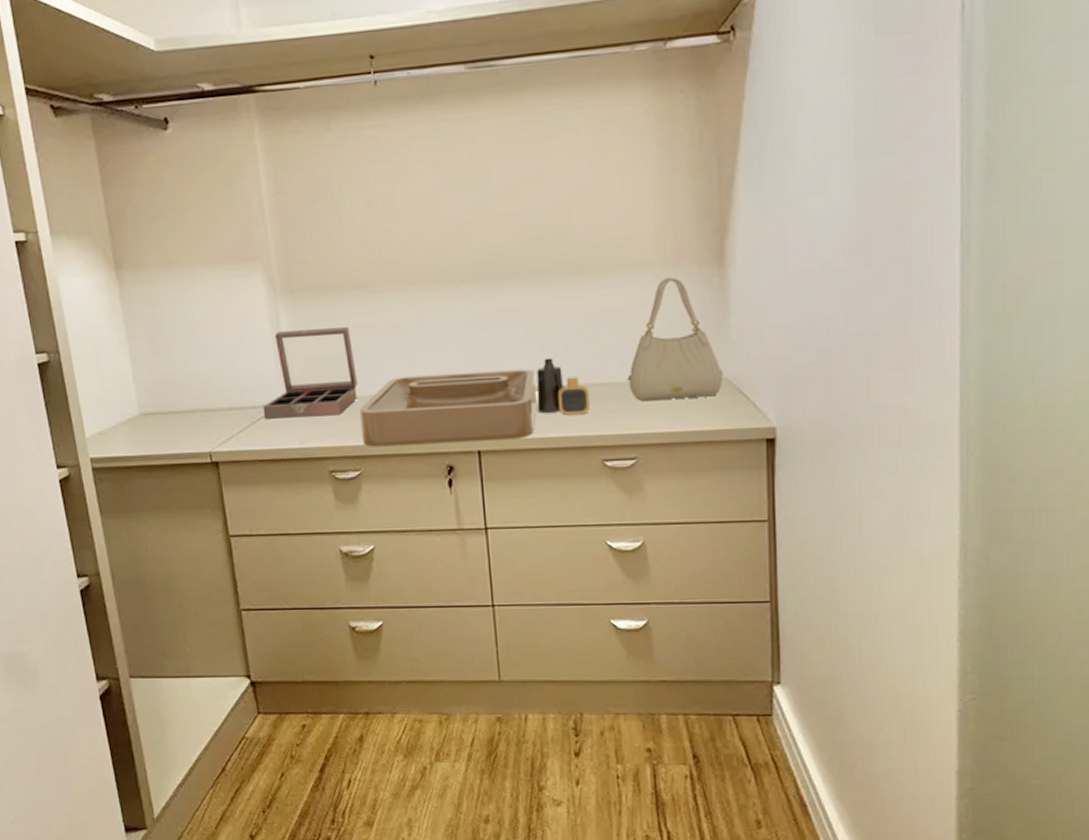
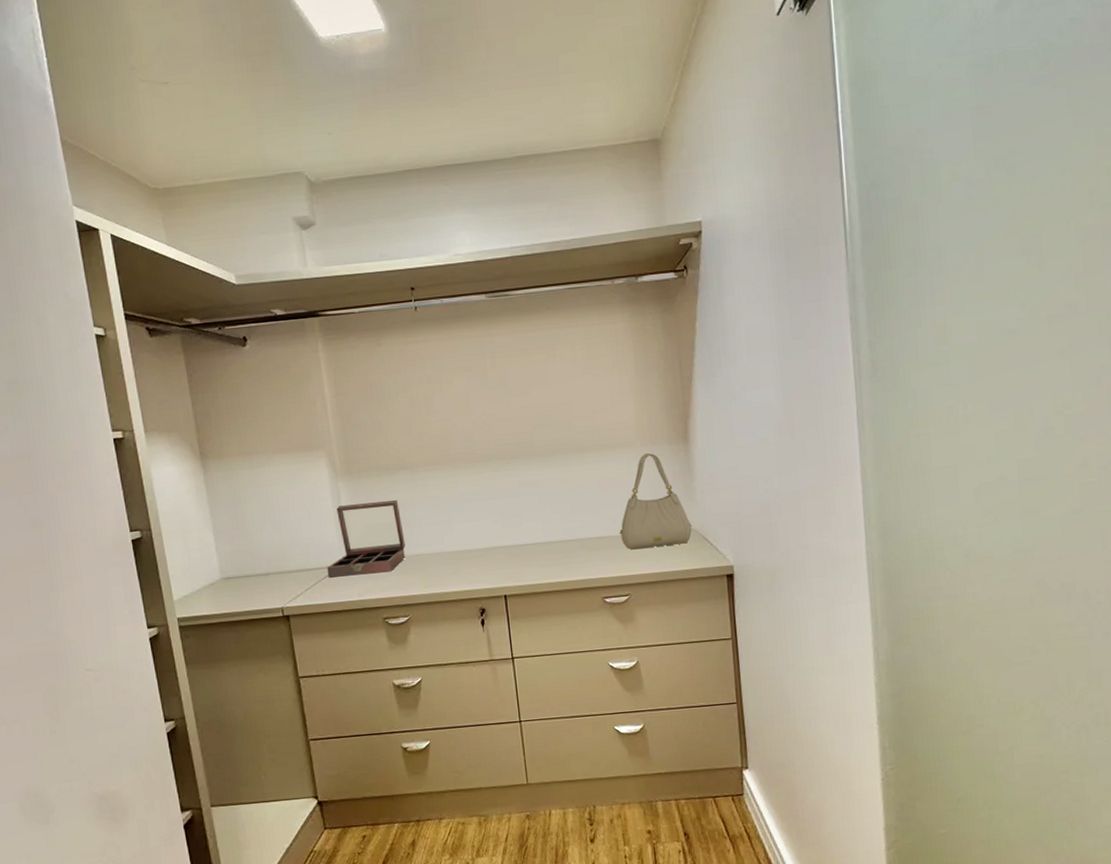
decorative tray: present [360,368,537,447] -> none [407,528,550,597]
perfume bottle: present [537,358,563,413] -> none [549,518,570,563]
perfume bottle: present [557,377,590,415] -> none [566,532,592,563]

